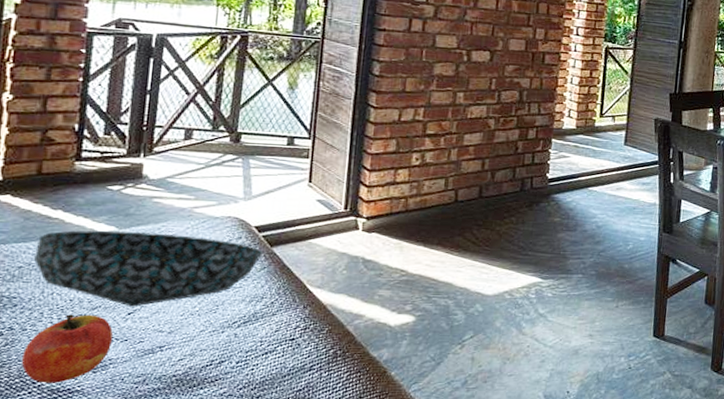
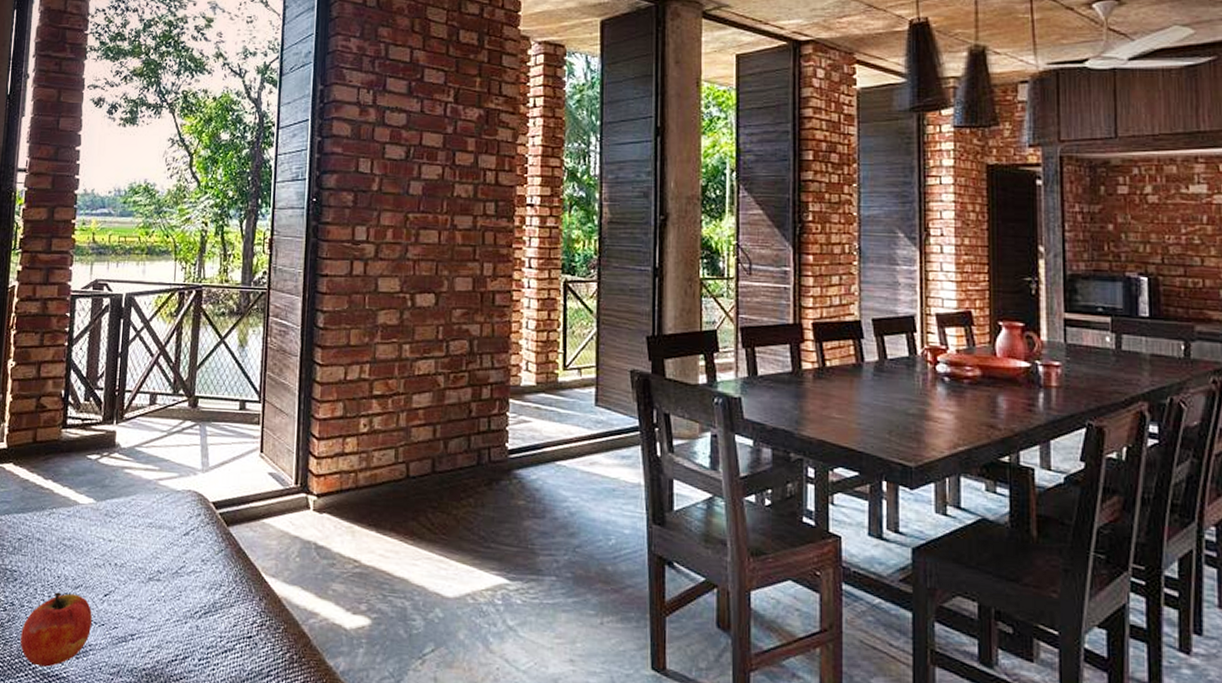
bowl: present [34,230,264,307] -> none [30,502,221,588]

